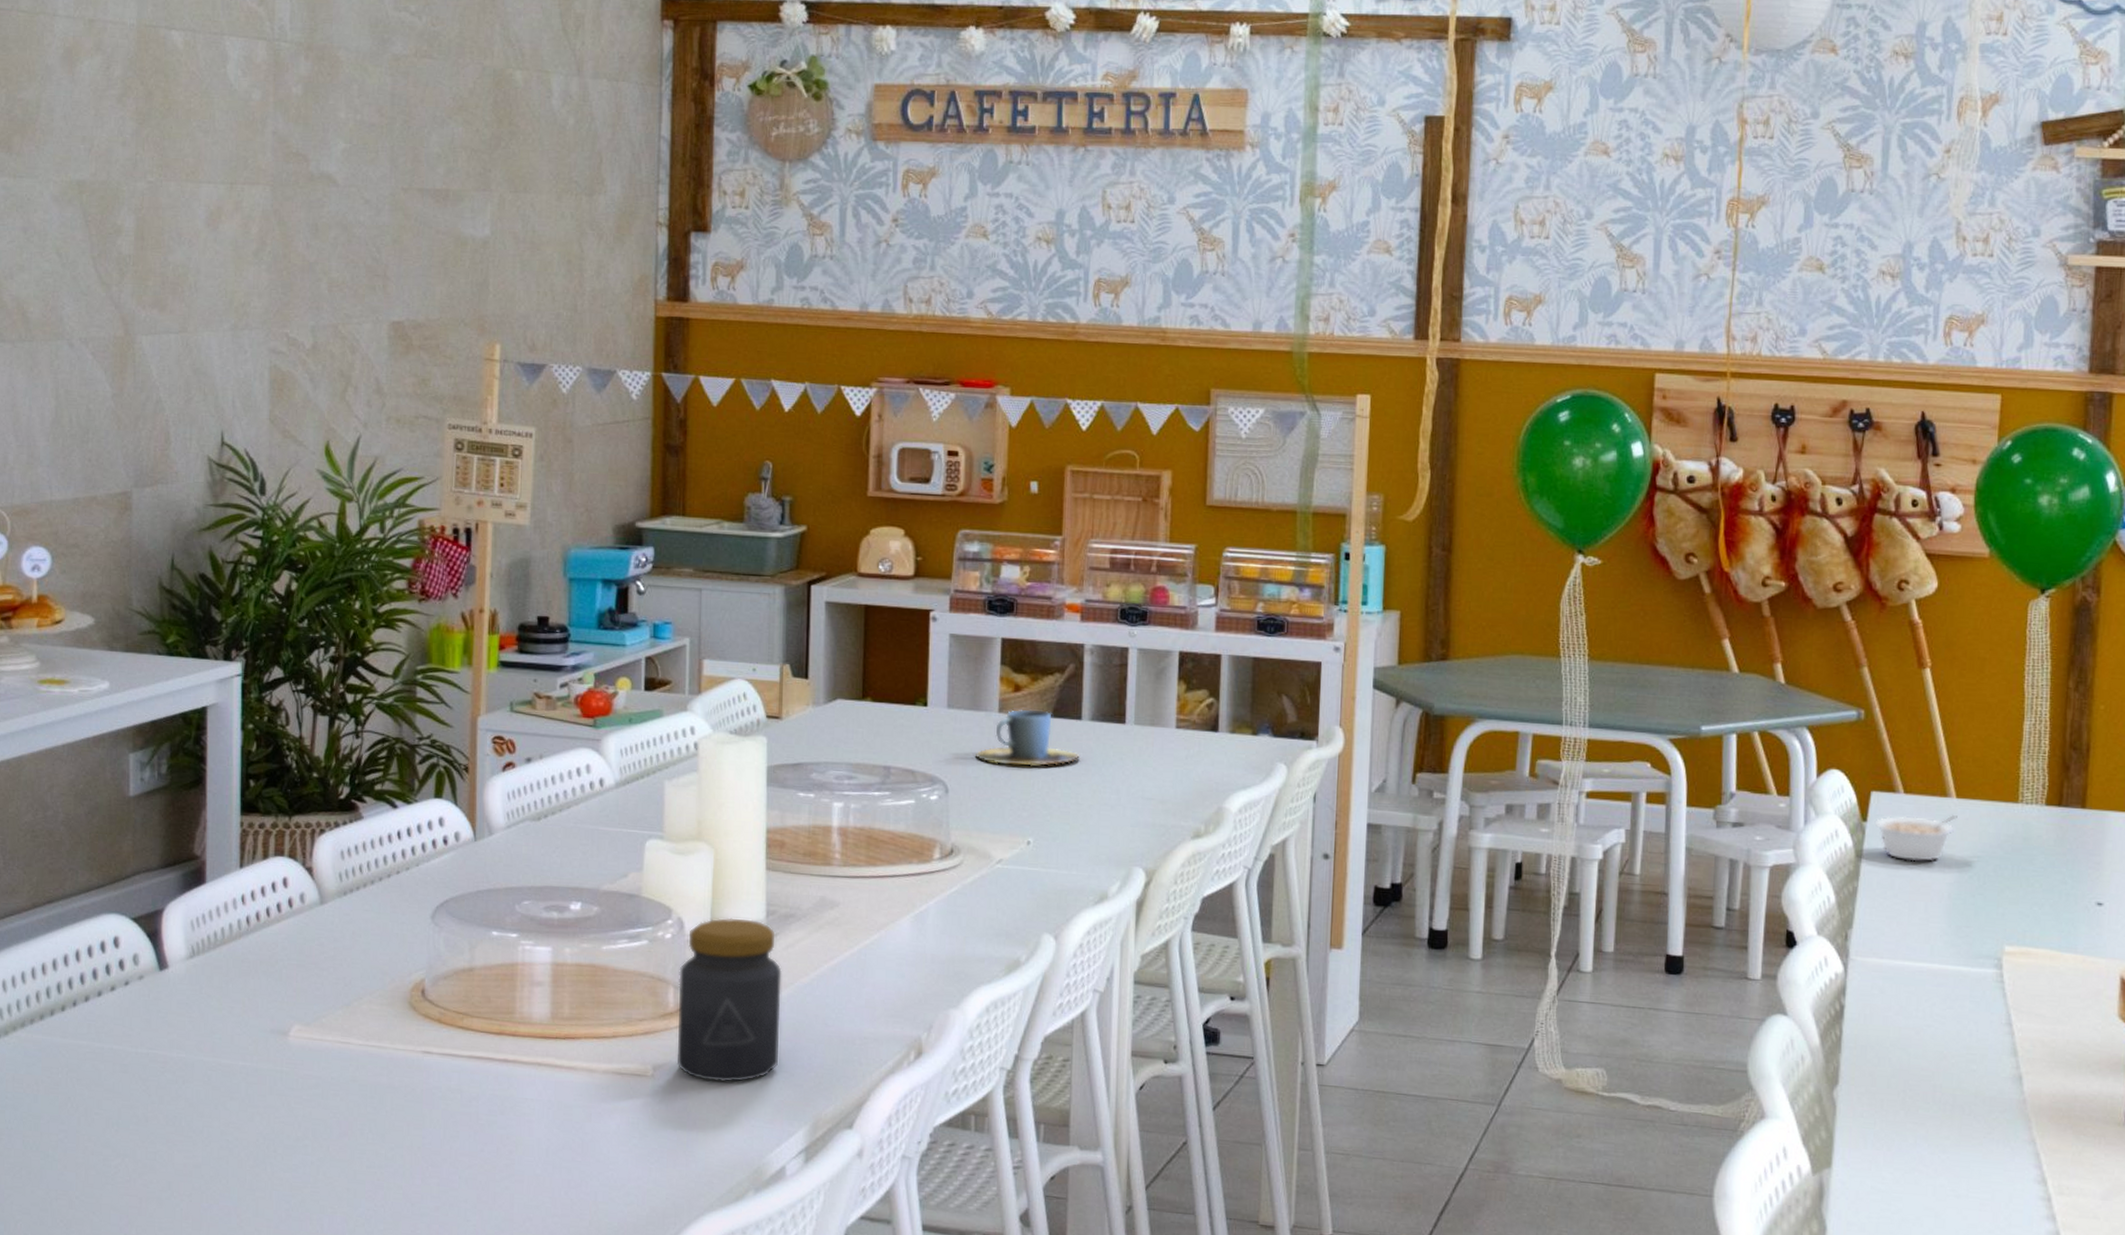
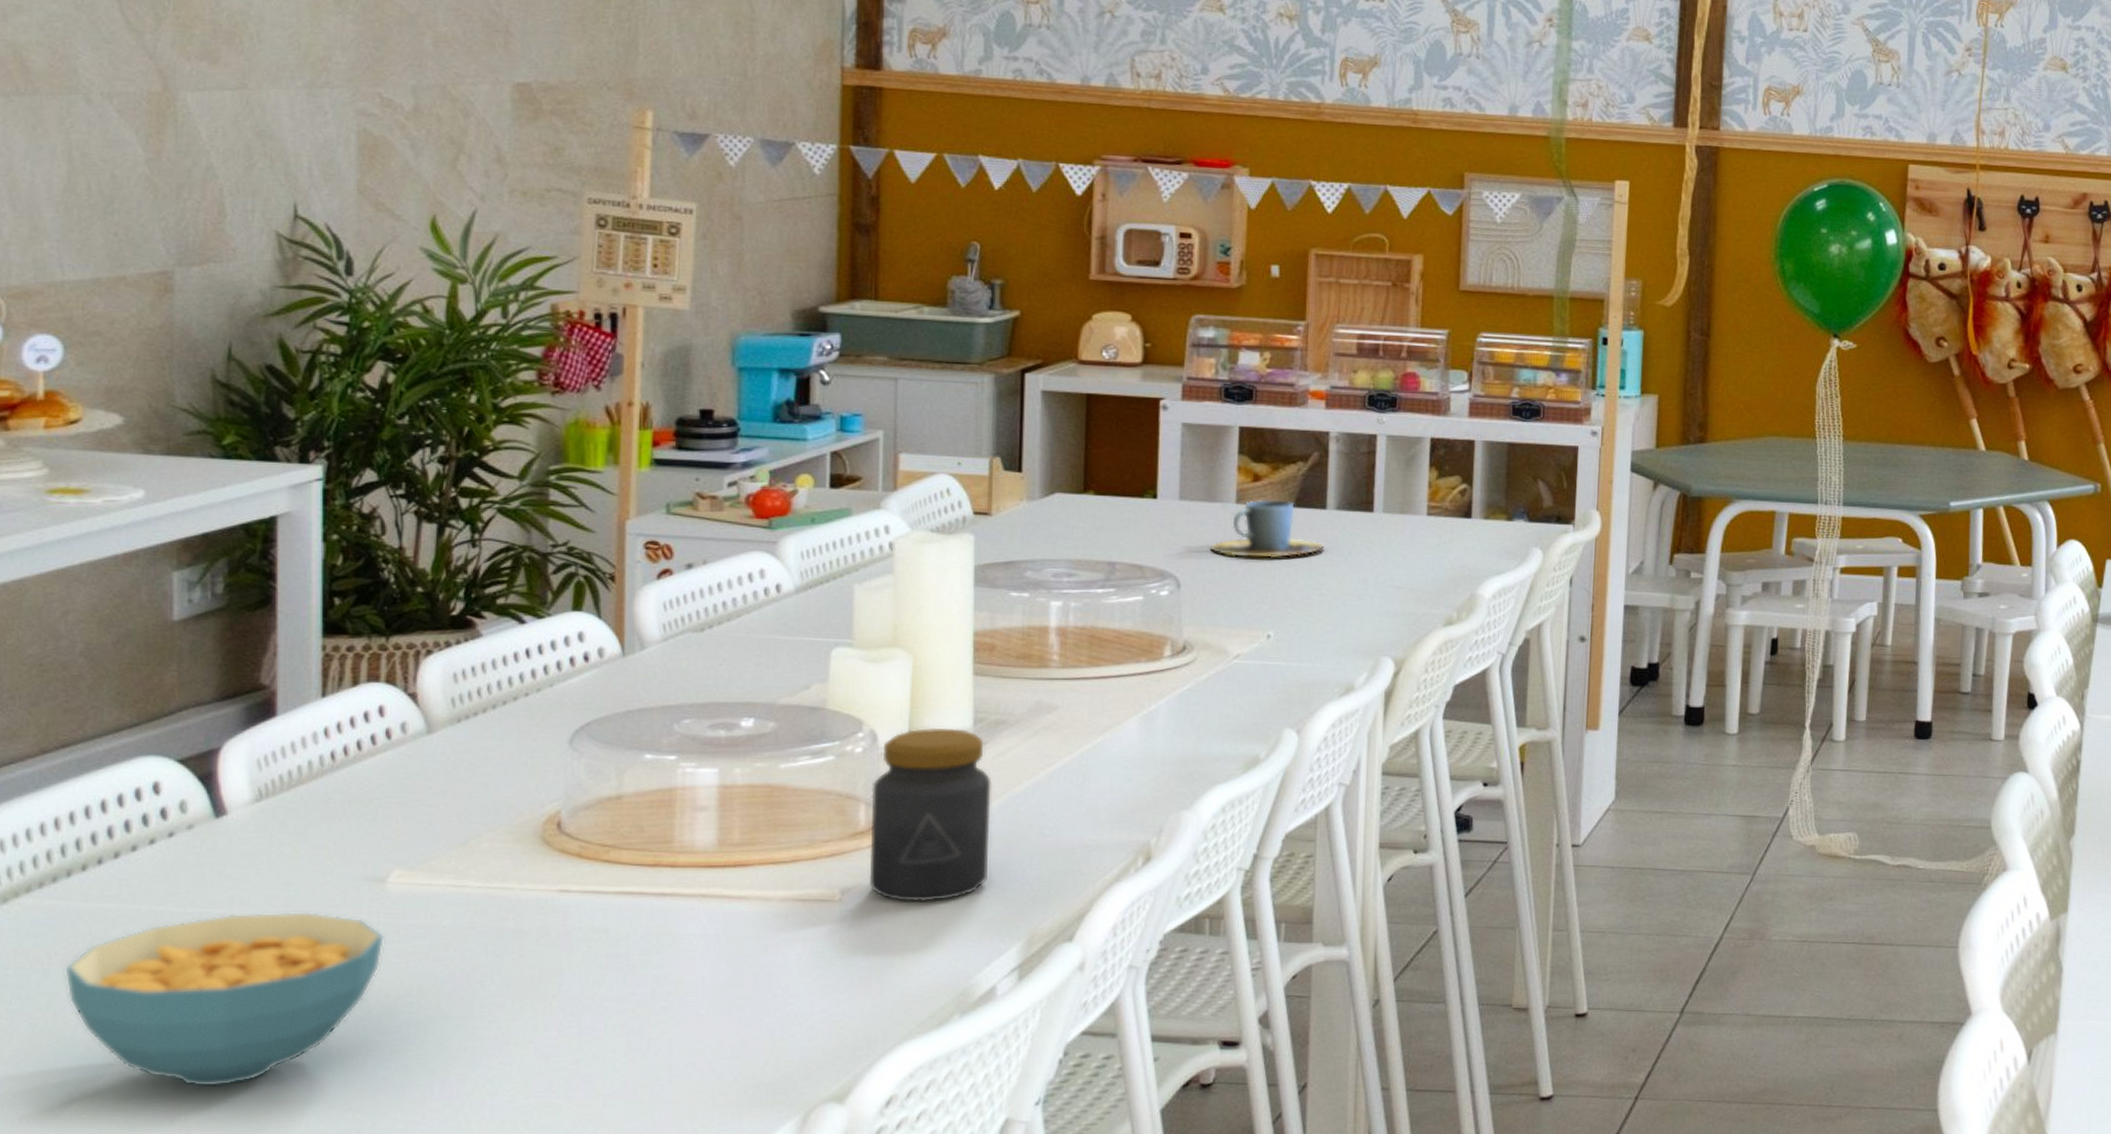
cereal bowl: none [48,1055,287,1208] -> present [64,911,385,1088]

